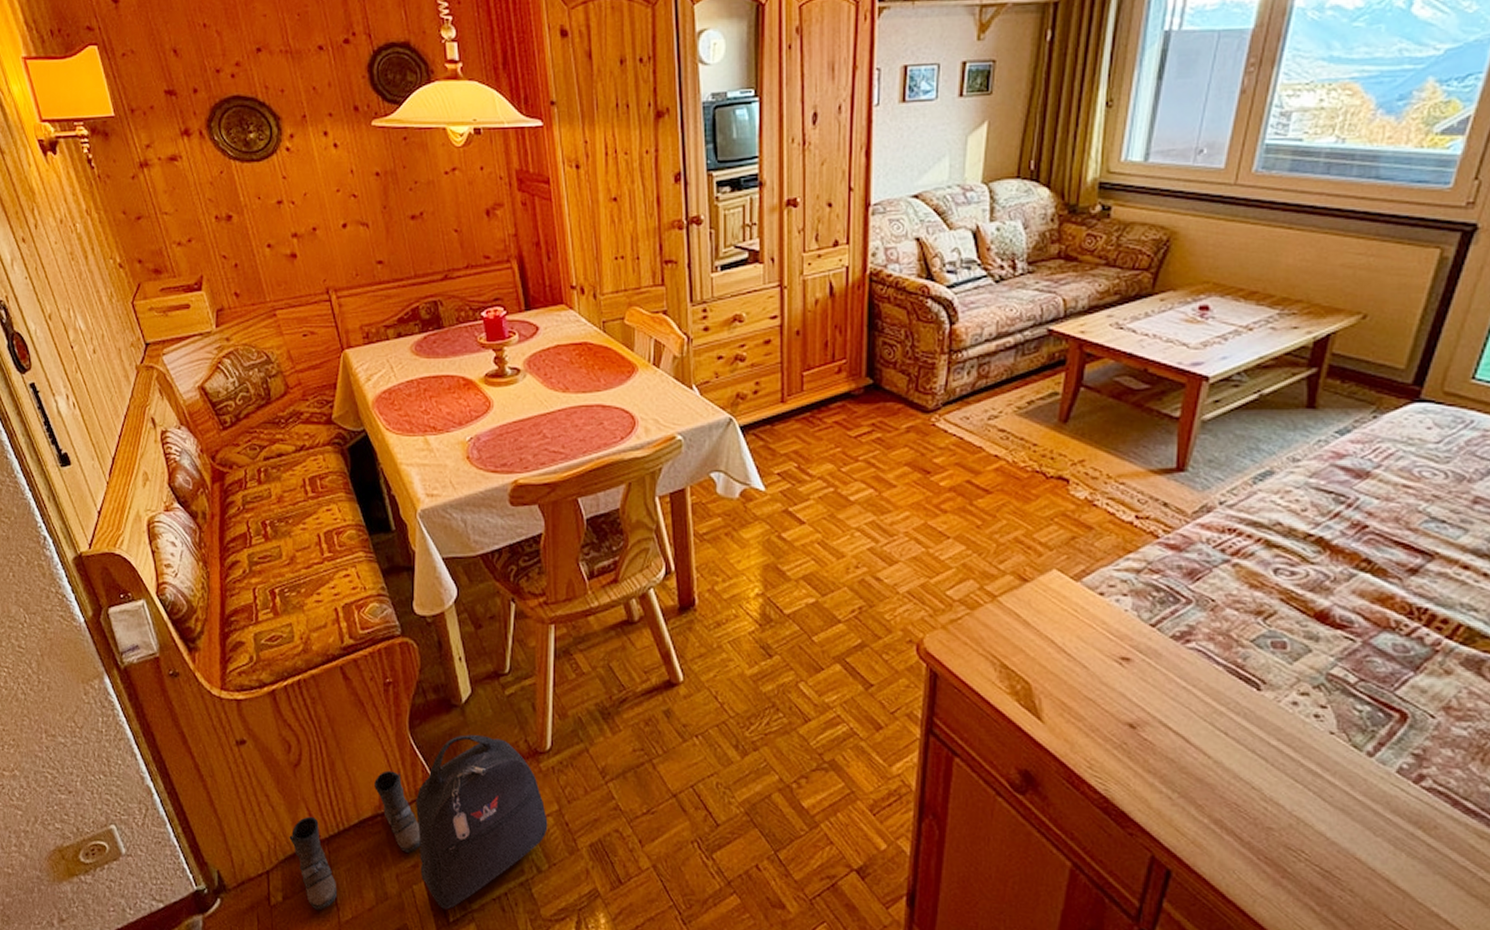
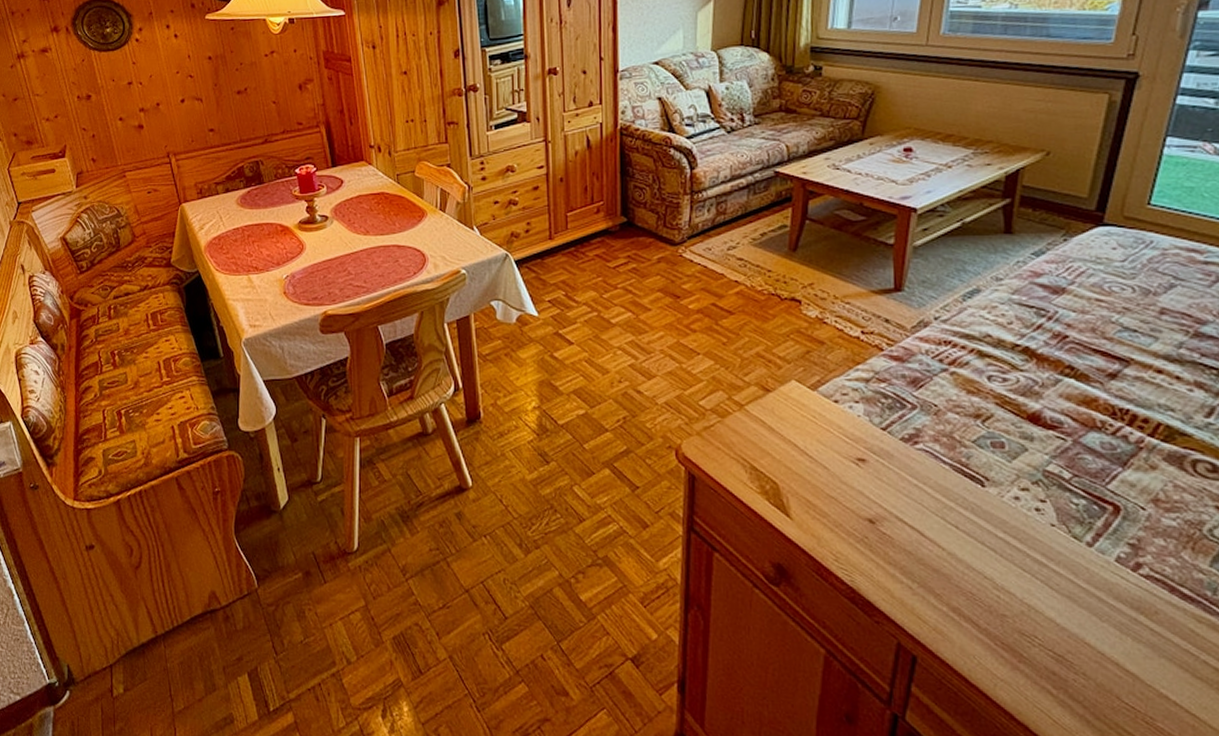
boots: present [289,770,421,911] -> none [130,571,245,702]
backpack: present [416,734,548,910] -> none [240,537,356,700]

